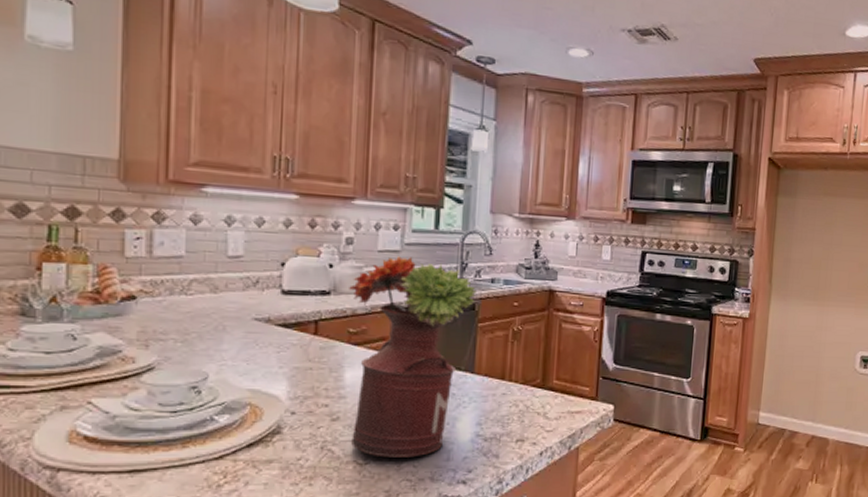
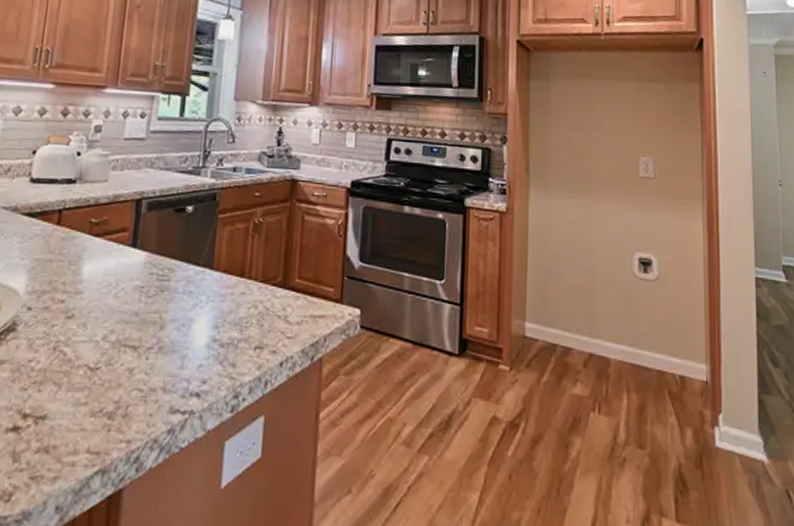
flower arrangement: present [349,256,476,457] -> none [84,144,218,363]

